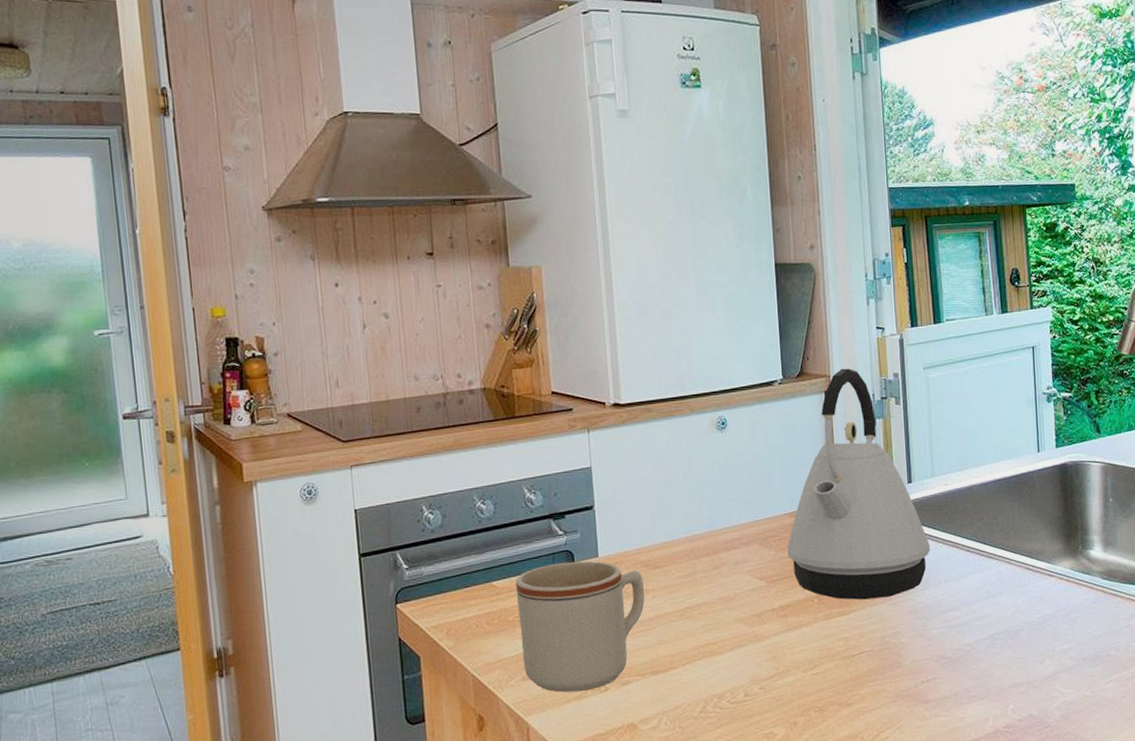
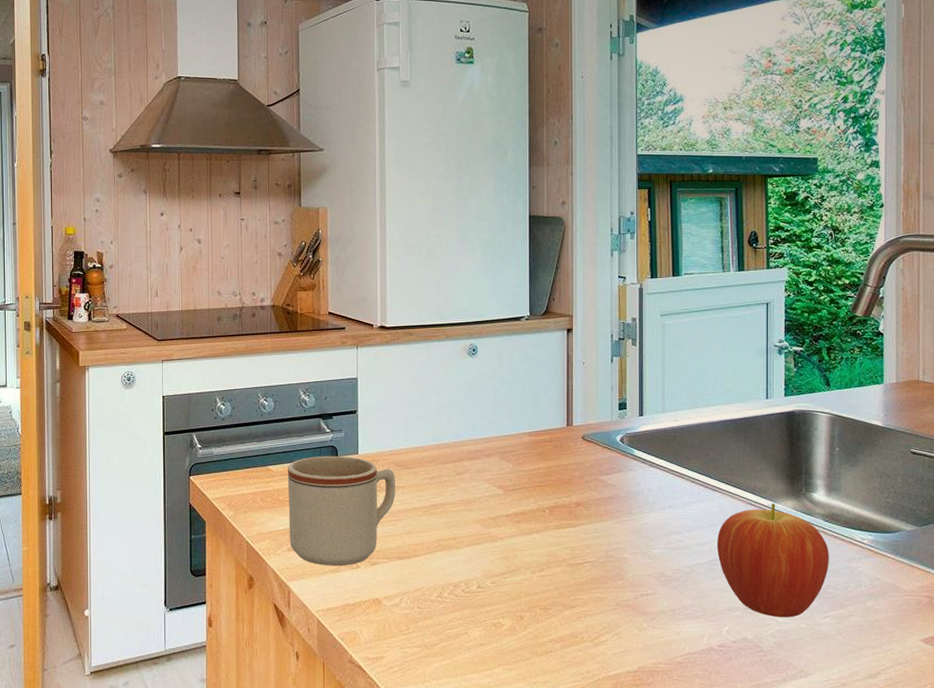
kettle: present [787,368,930,600] -> none [524,310,657,516]
fruit: none [996,565,1110,689] -> present [717,503,829,618]

